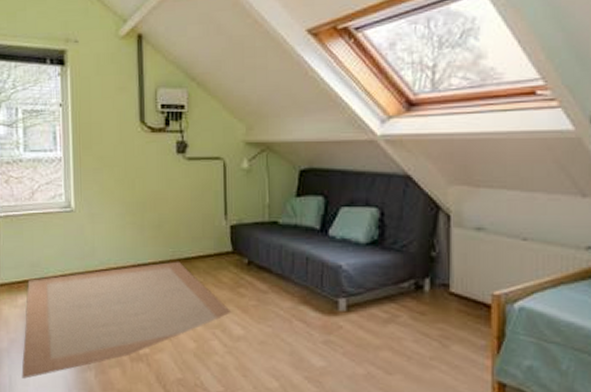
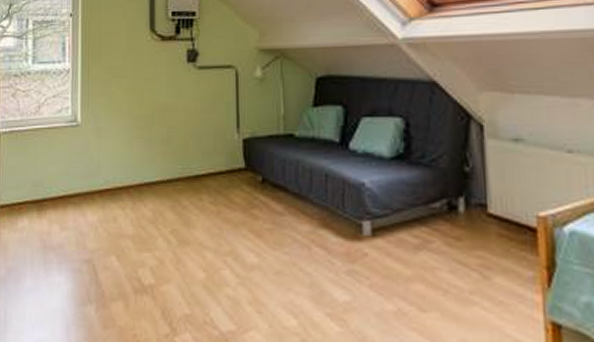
rug: present [21,261,232,379] -> none [17,179,245,313]

